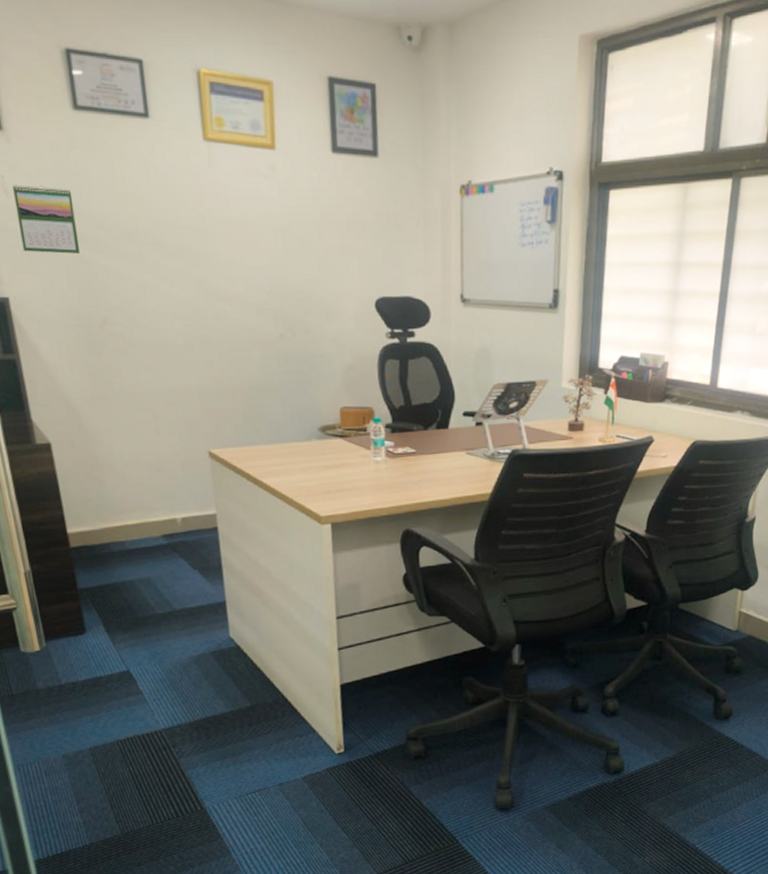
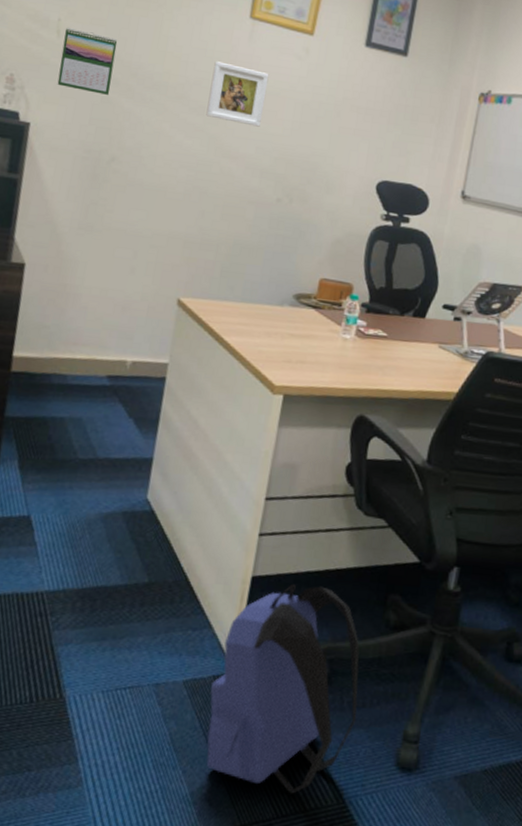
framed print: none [179,196,244,262] -> present [206,61,269,127]
backpack: none [326,681,456,844] -> present [206,584,360,794]

